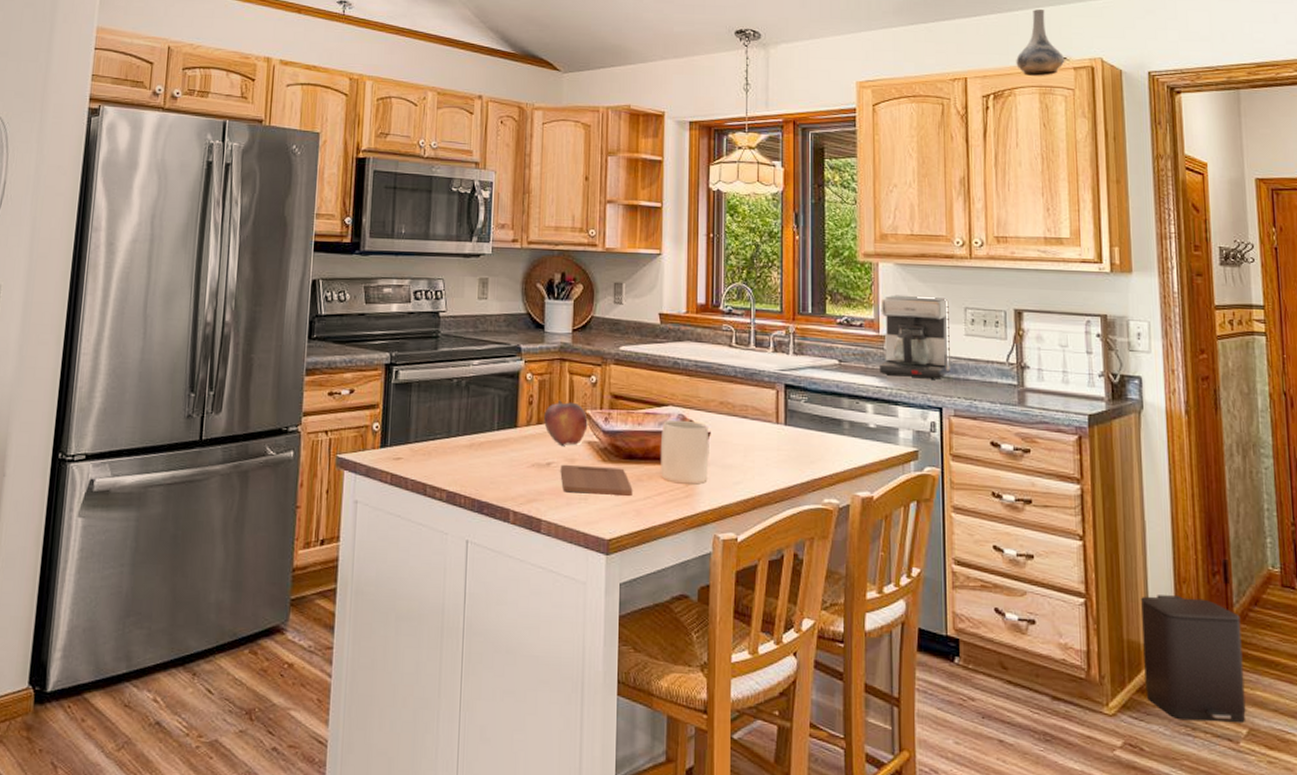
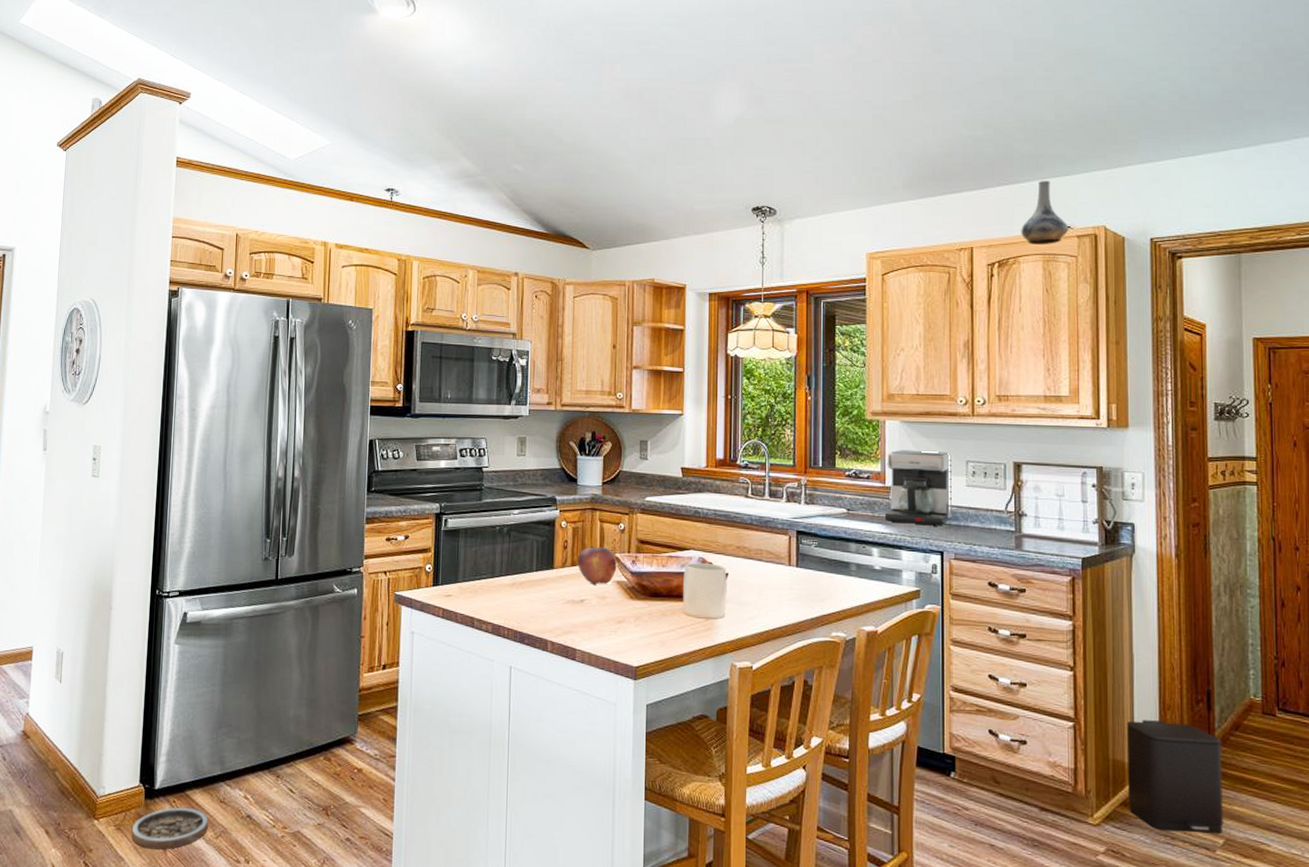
pet bowl: none [15,713,109,766] -> present [131,807,208,850]
cutting board: present [560,464,633,496] -> none [592,601,658,629]

